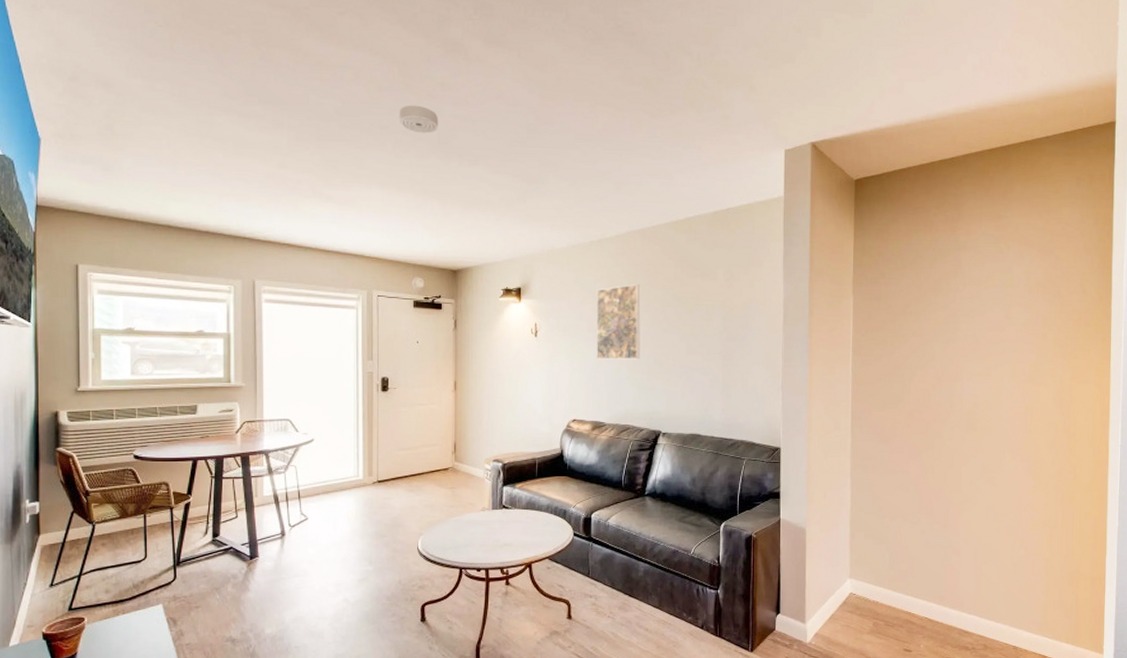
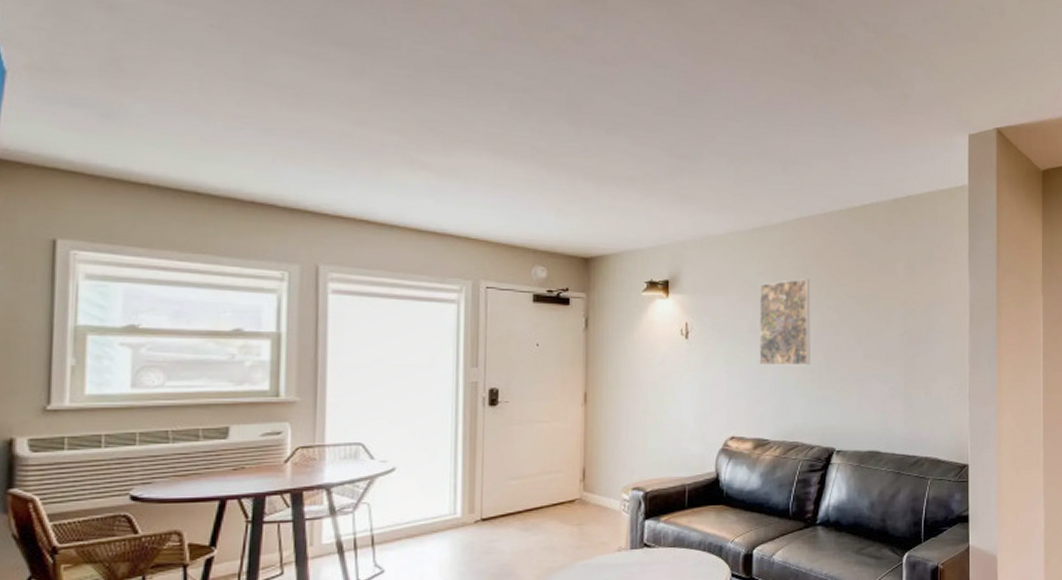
smoke detector: present [398,105,439,134] -> none [518,59,569,94]

